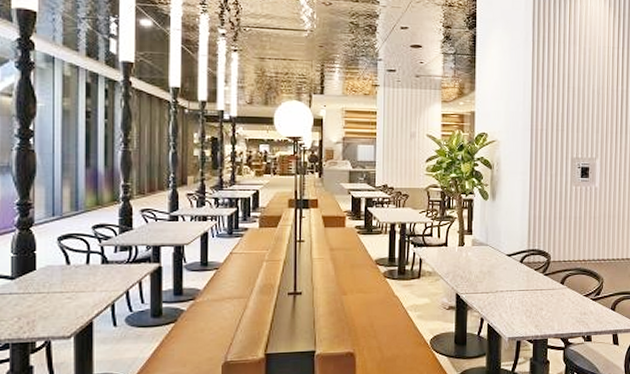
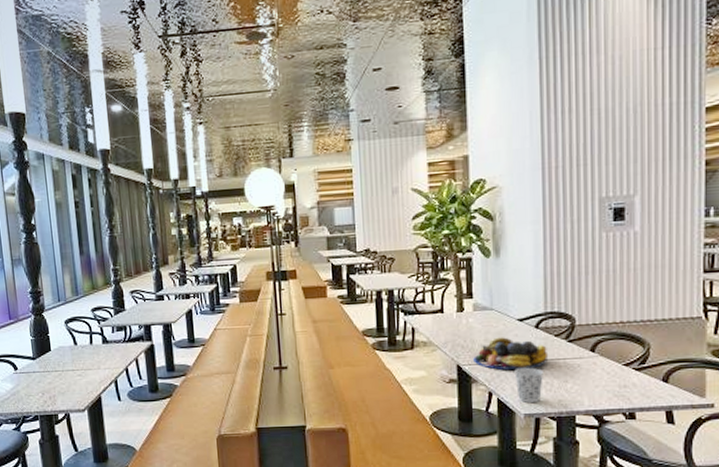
fruit bowl: none [470,270,530,299] -> present [473,337,549,371]
cup: none [502,296,525,328] -> present [514,367,543,404]

